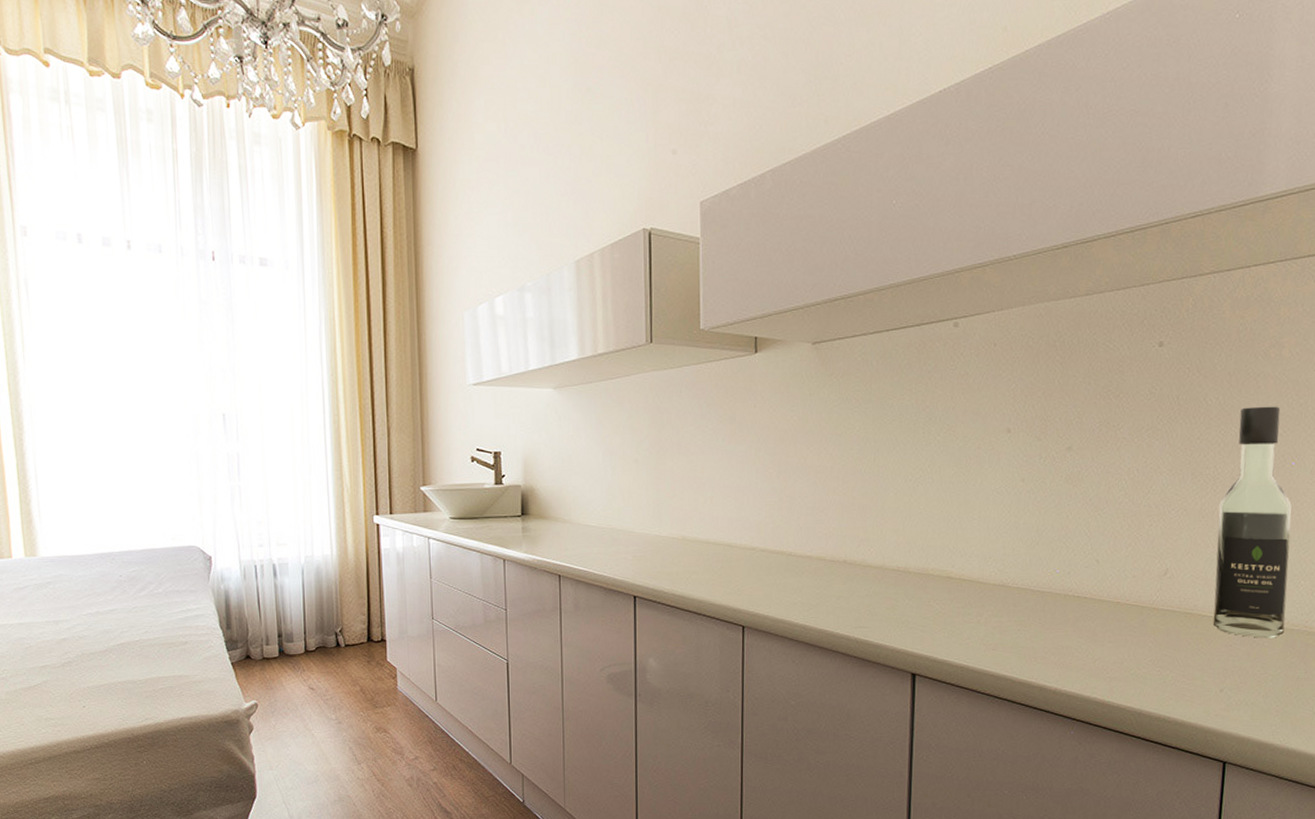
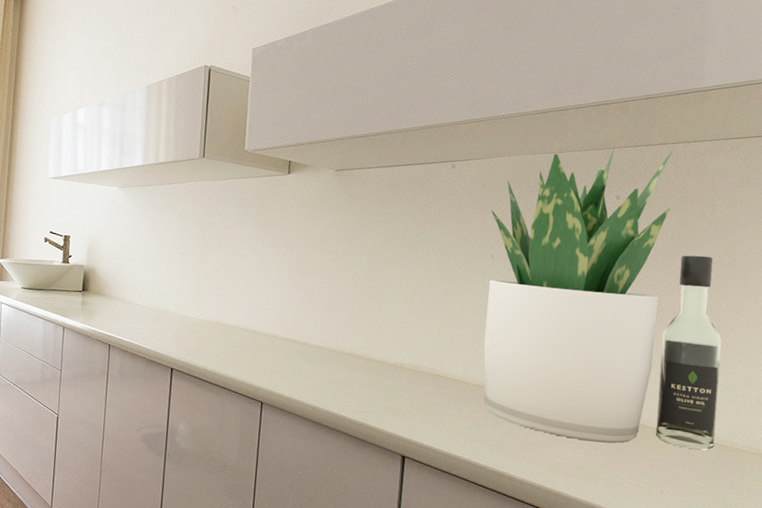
planter: none [1002,279,1228,639] -> present [483,147,673,443]

